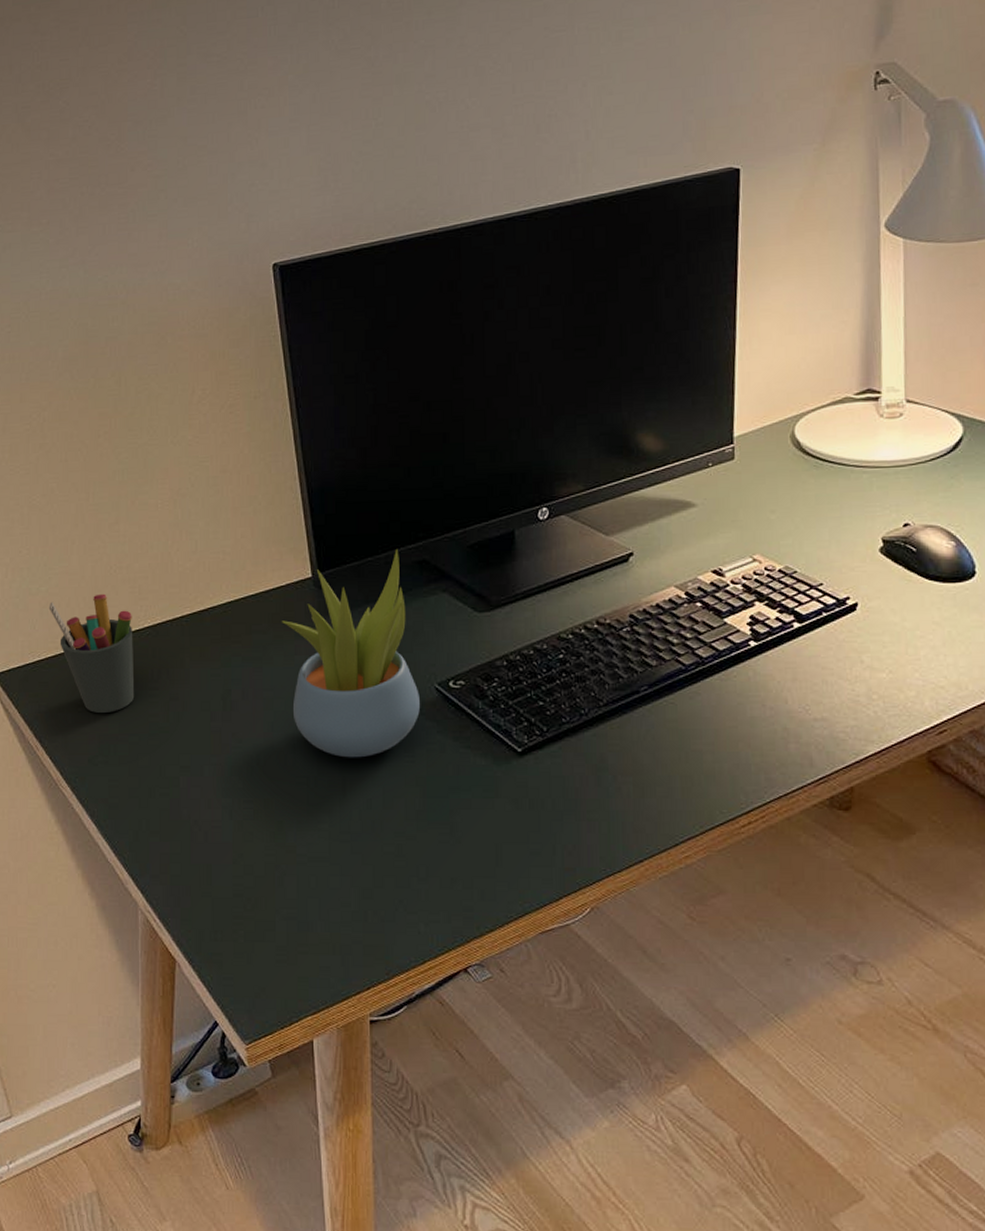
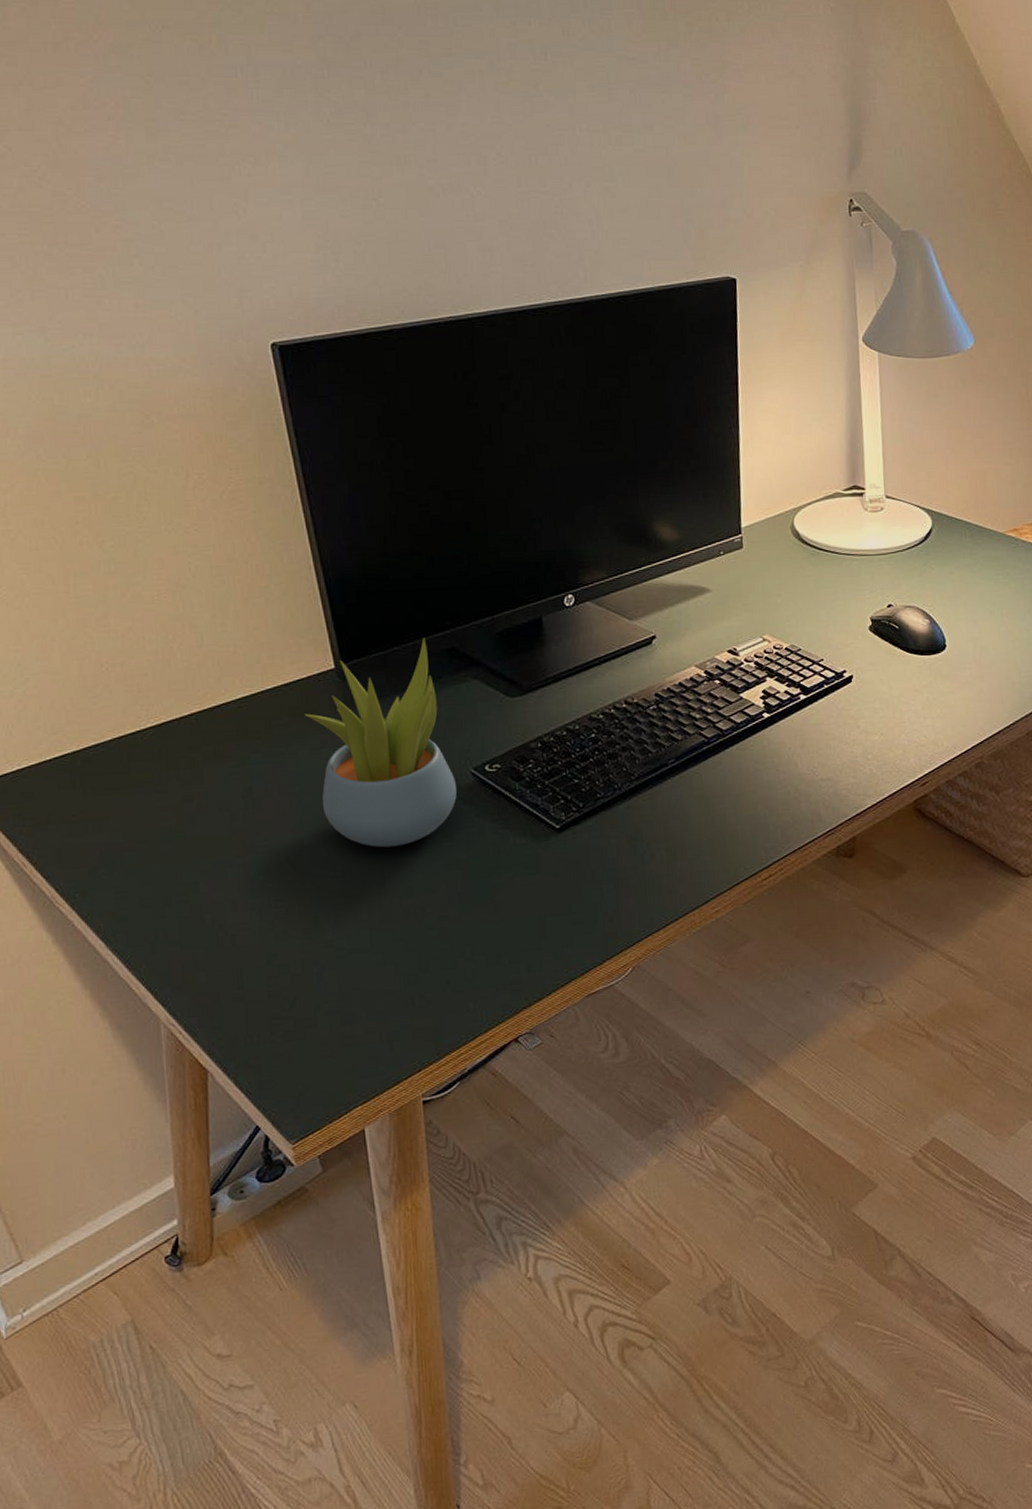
pen holder: present [48,593,135,713] -> none [27,693,140,822]

